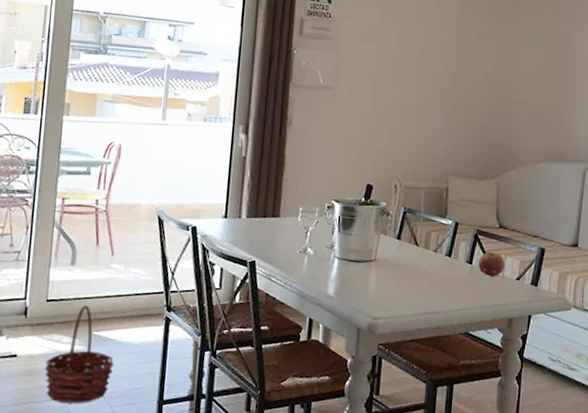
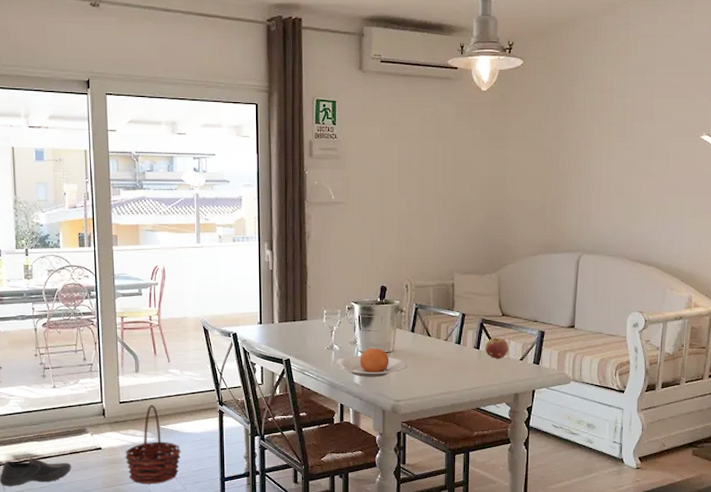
plate: none [304,254,391,289] -> present [332,348,408,377]

